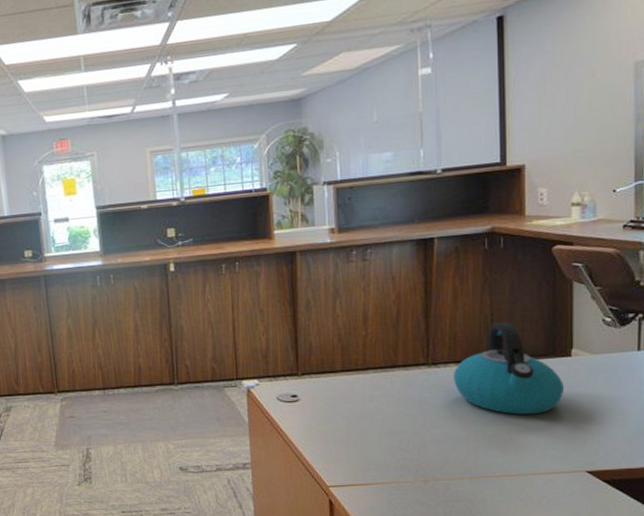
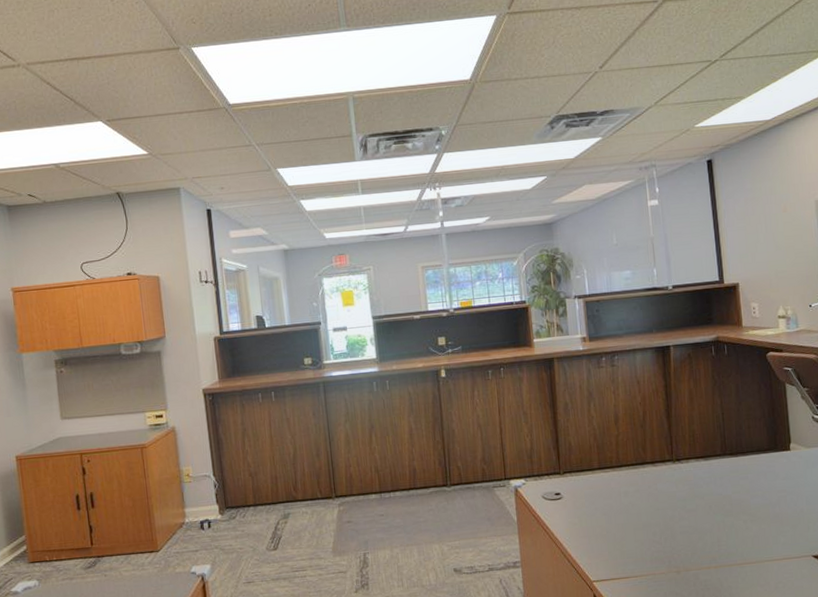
kettle: present [454,322,565,415] -> none [695,420,788,506]

